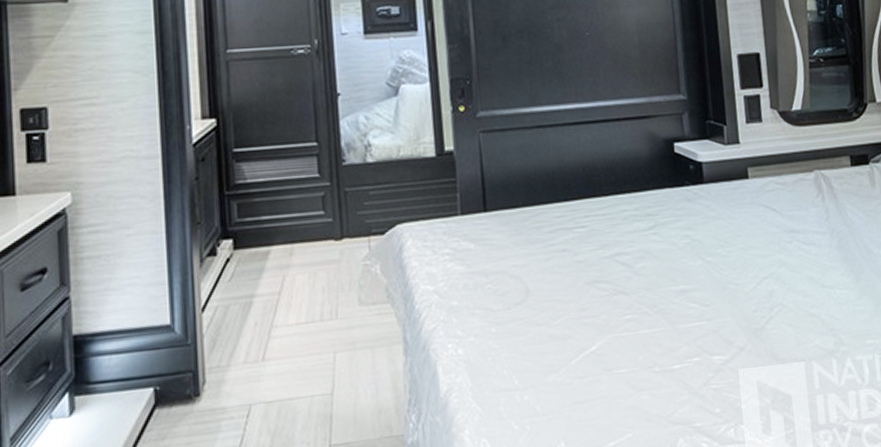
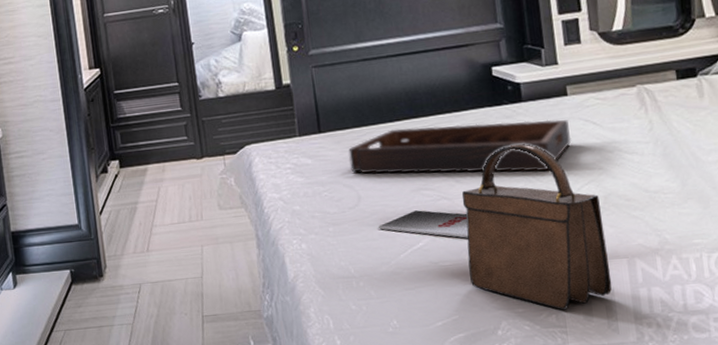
serving tray: none [517,204,752,263] -> present [348,119,572,174]
magazine: none [548,306,646,340] -> present [379,210,469,238]
handbag: none [639,231,790,423] -> present [462,144,612,310]

